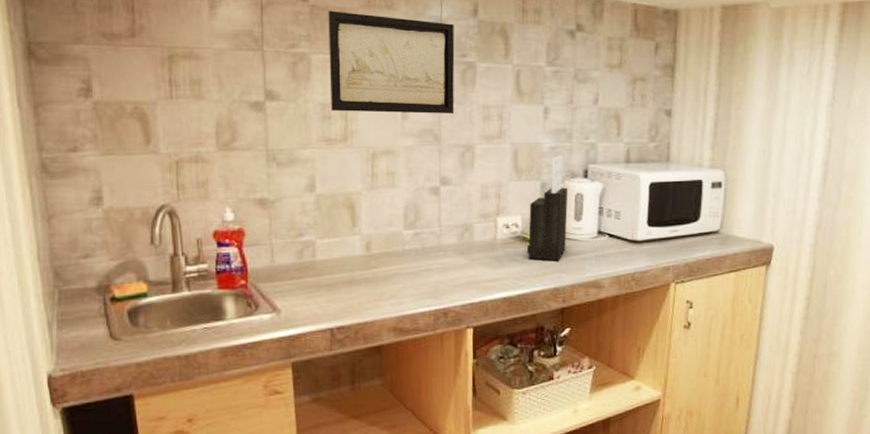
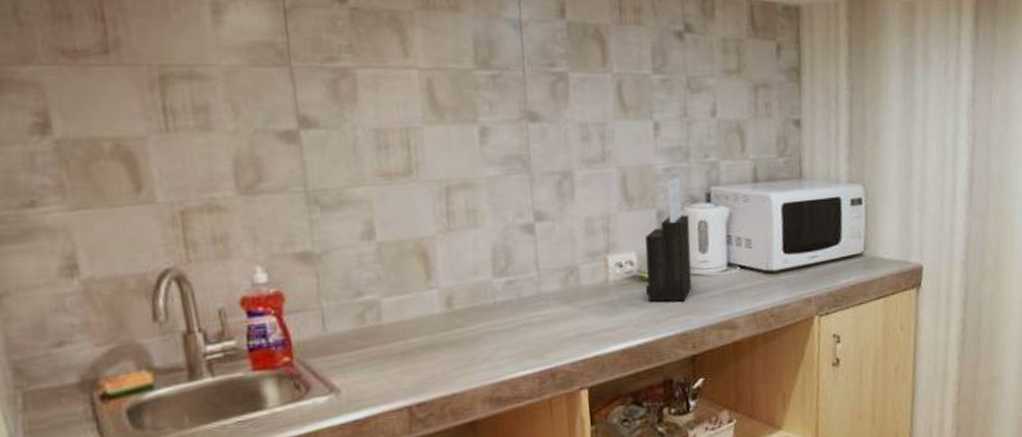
wall art: present [328,10,455,114] -> none [374,14,546,139]

